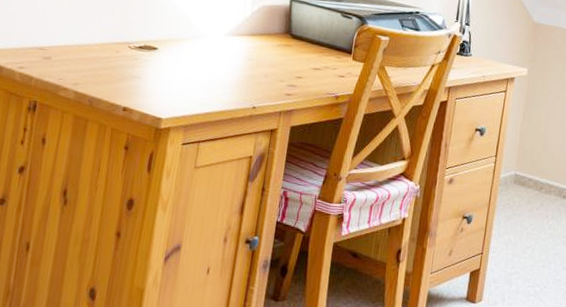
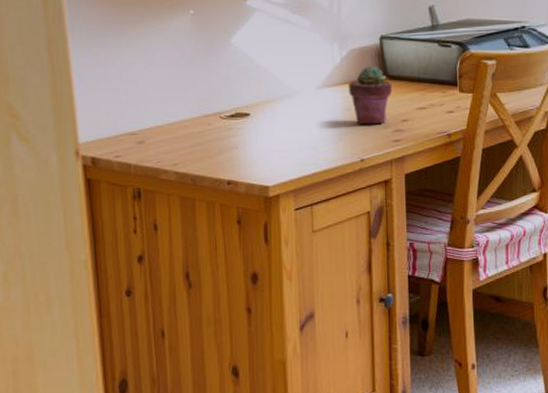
potted succulent: none [253,22,294,77] -> present [349,65,393,125]

